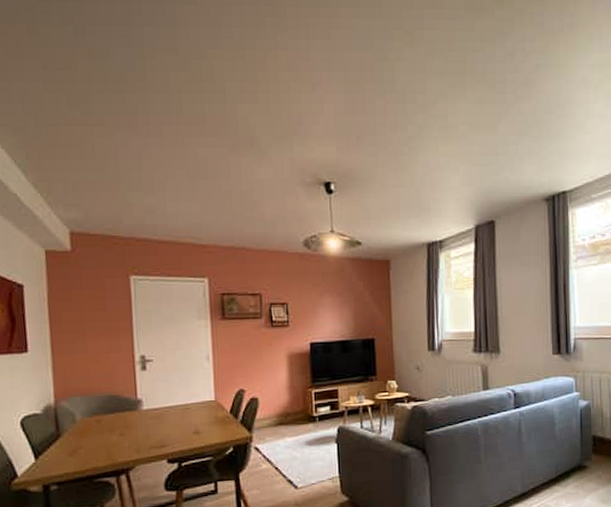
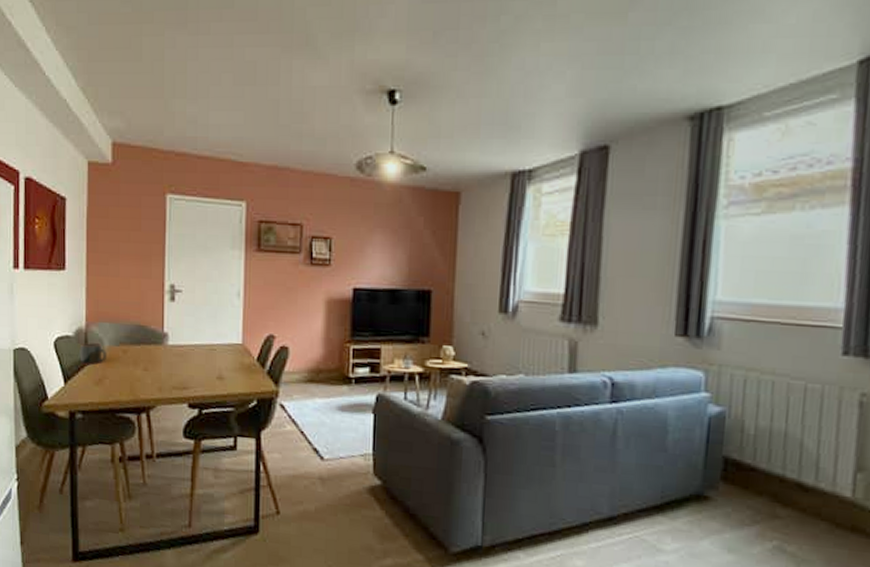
mug: none [49,417,80,439] -> present [79,343,106,366]

